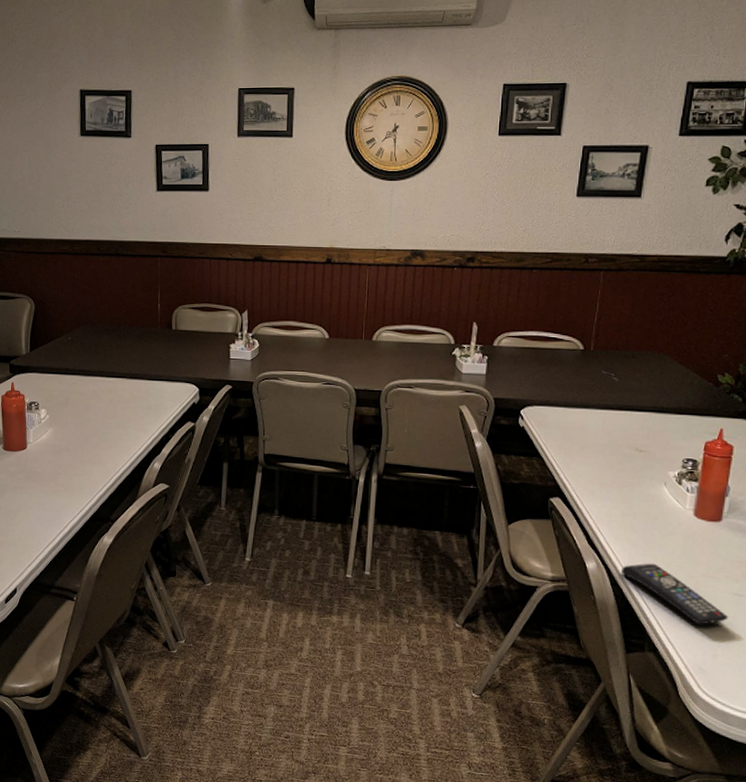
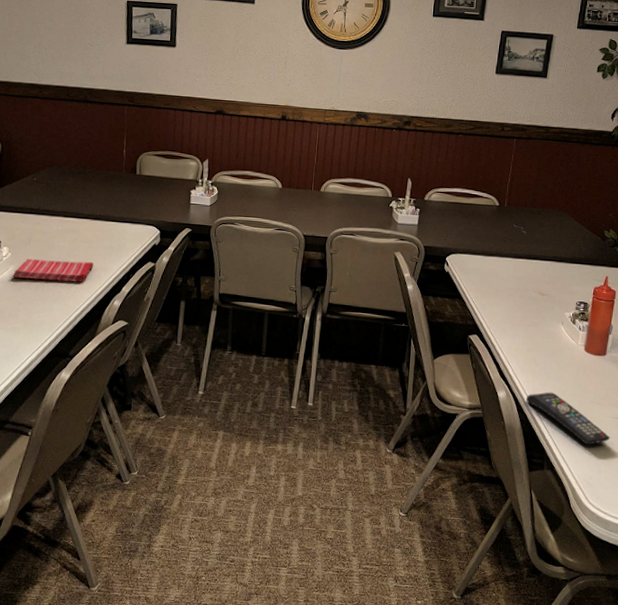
dish towel: none [51,420,132,444] -> present [12,258,94,283]

